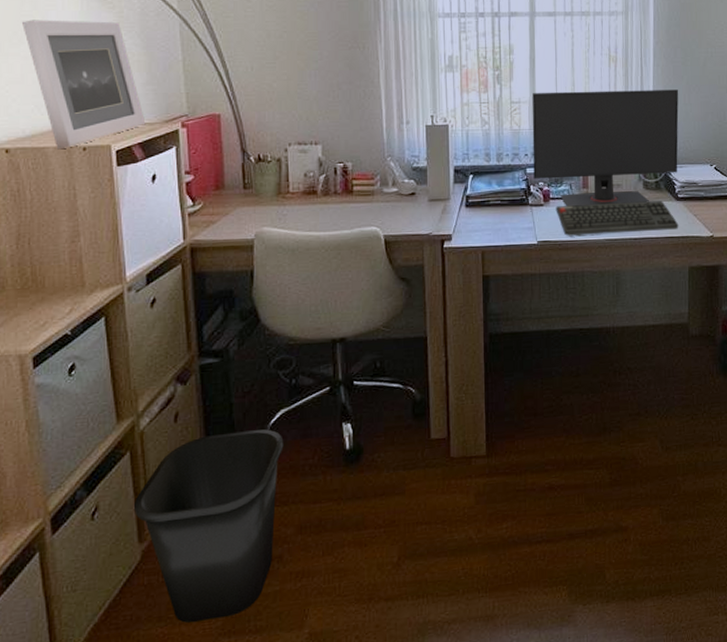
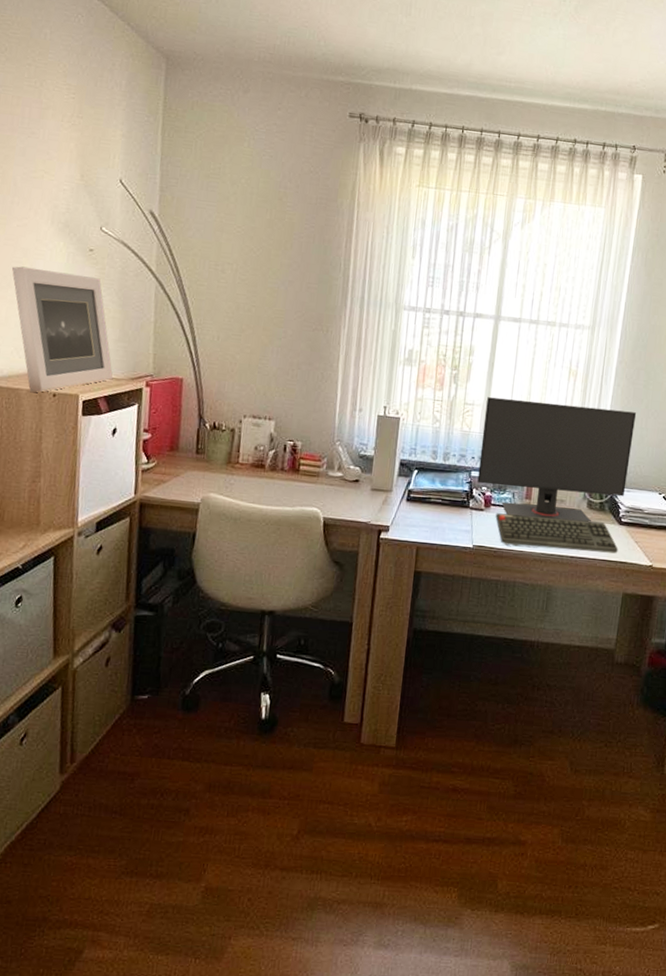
waste bin: present [133,429,284,623] -> none [59,684,204,858]

